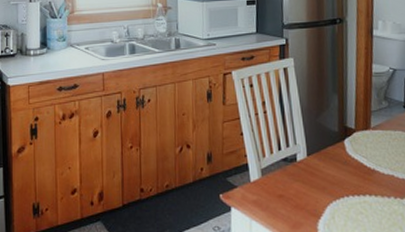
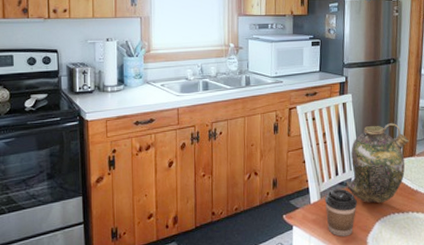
coffee cup: none [266,165,305,221] -> present [324,189,358,237]
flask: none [291,91,363,184] -> present [347,123,410,204]

